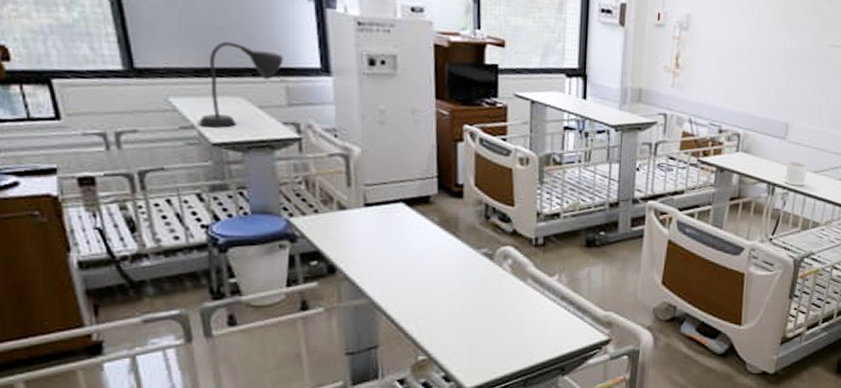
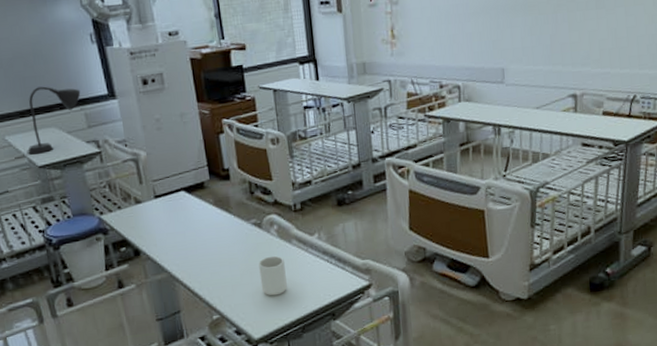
cup: none [482,294,515,341] -> present [258,255,287,296]
mug: present [783,161,808,186] -> none [507,101,529,124]

